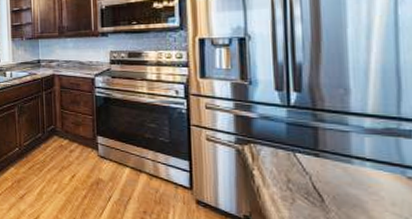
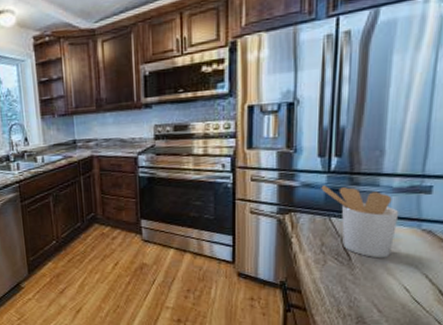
utensil holder: none [281,118,376,204] -> present [321,184,399,258]

